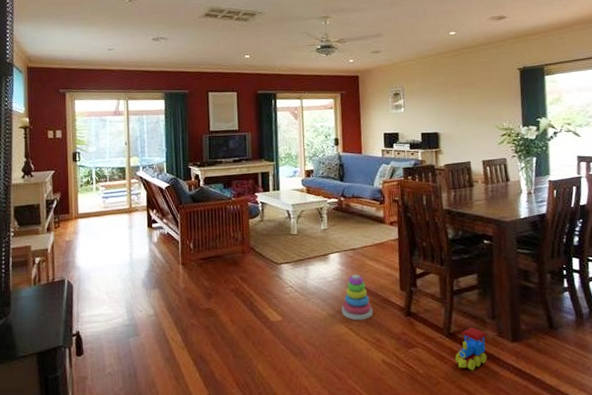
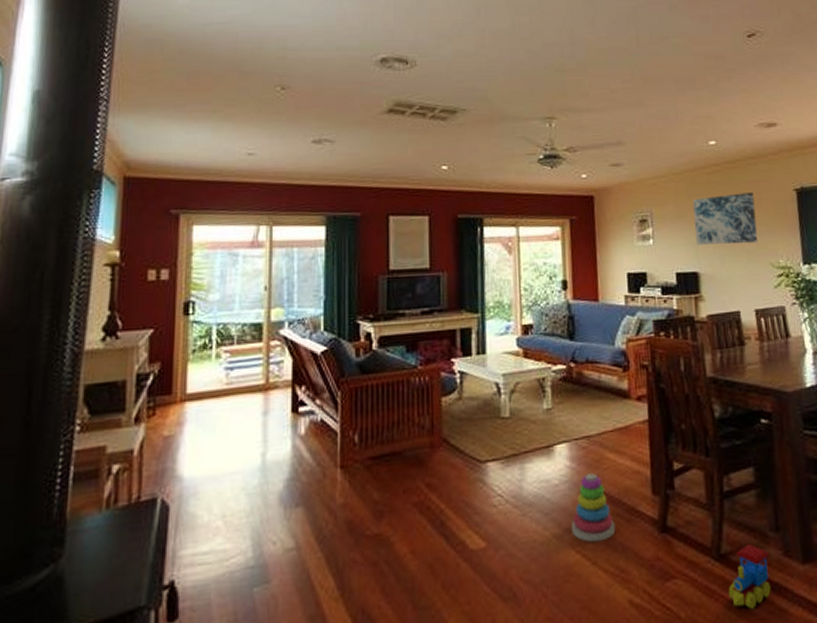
wall art: none [436,72,487,112] -> present [693,192,758,245]

